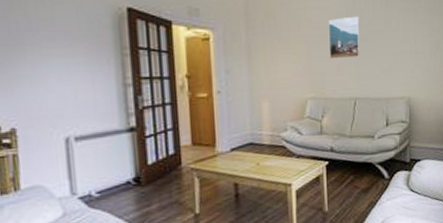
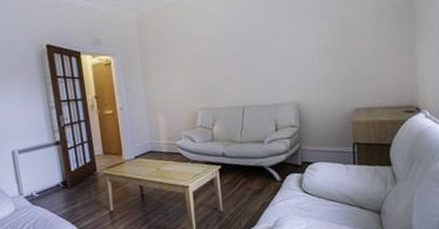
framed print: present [328,16,361,59] -> none [213,28,246,72]

